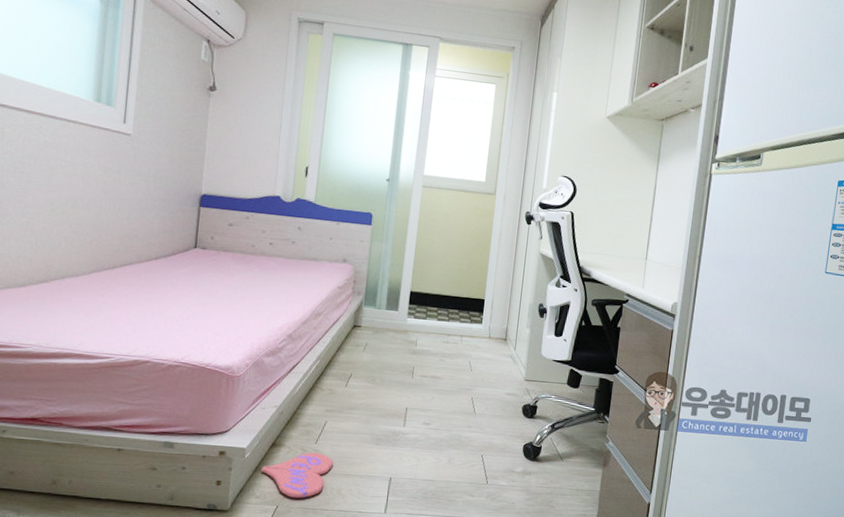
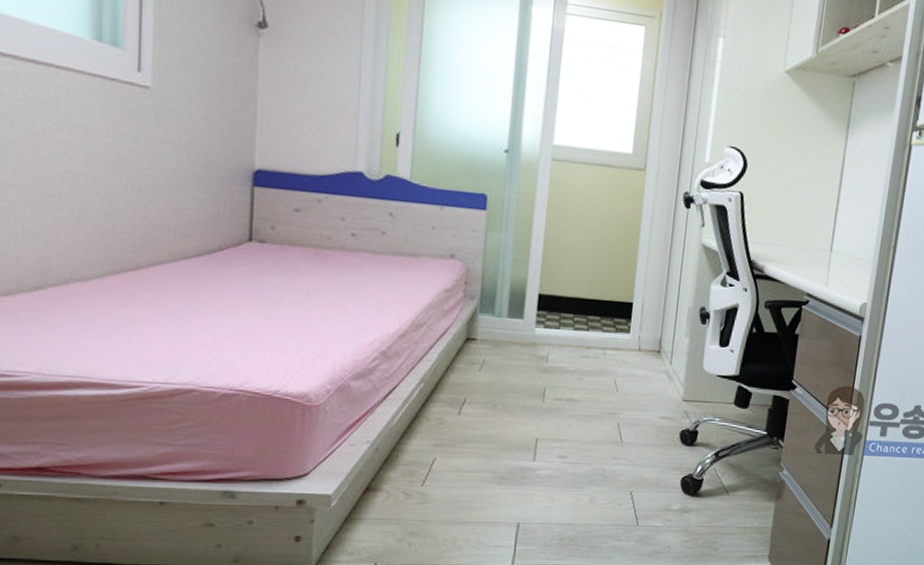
slippers: present [260,452,334,498] -> none [352,497,446,553]

